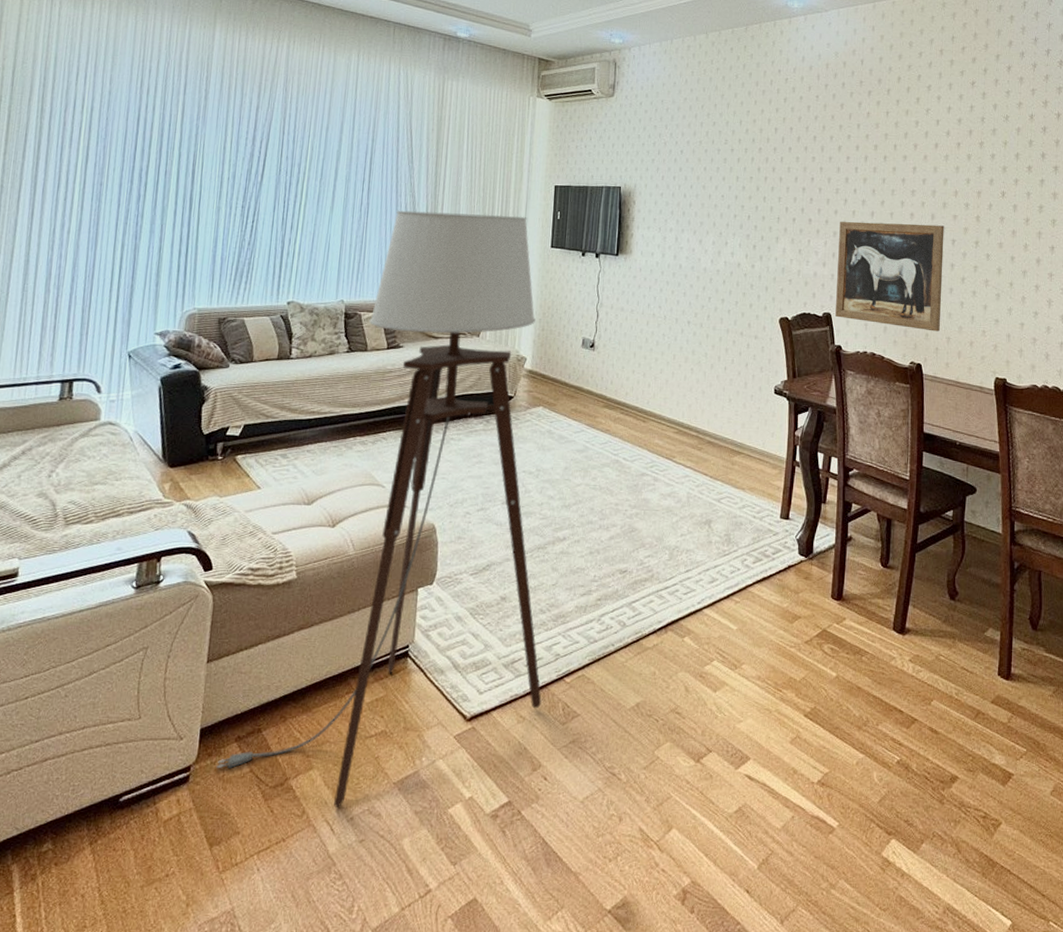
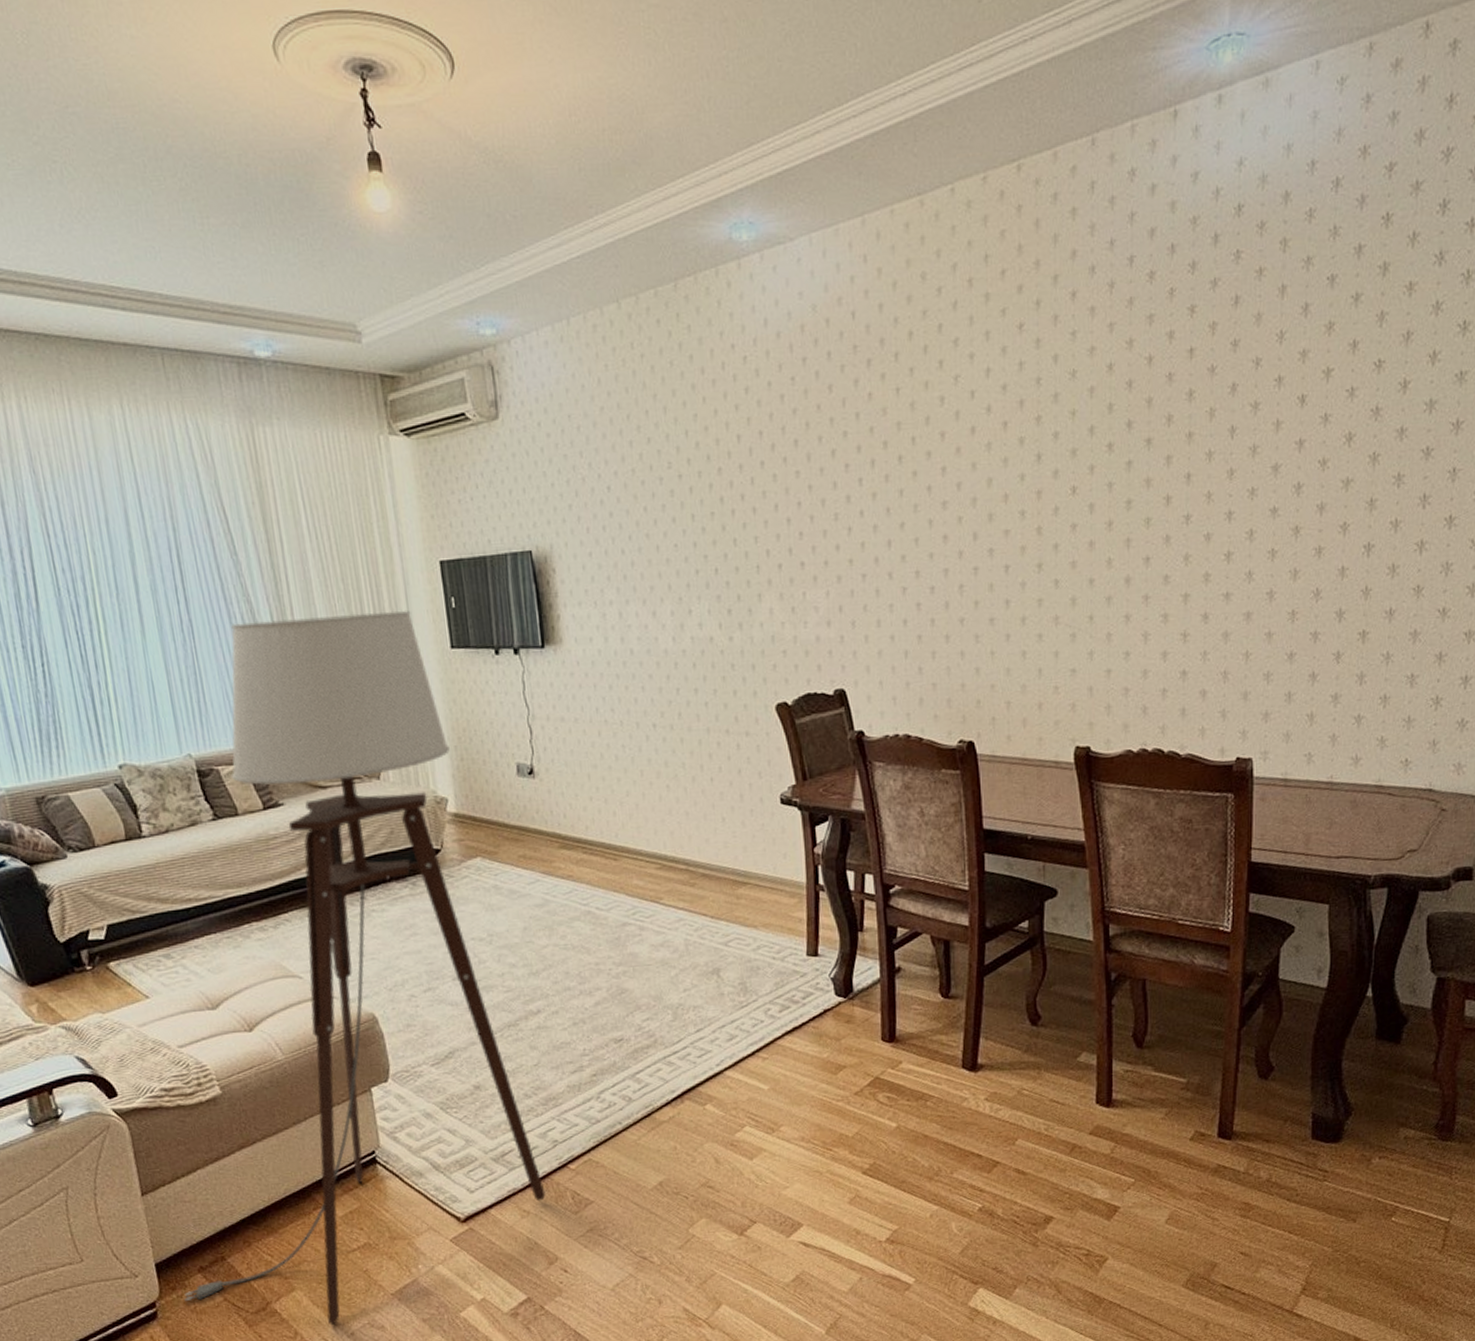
wall art: present [835,221,945,332] -> none [844,547,996,696]

